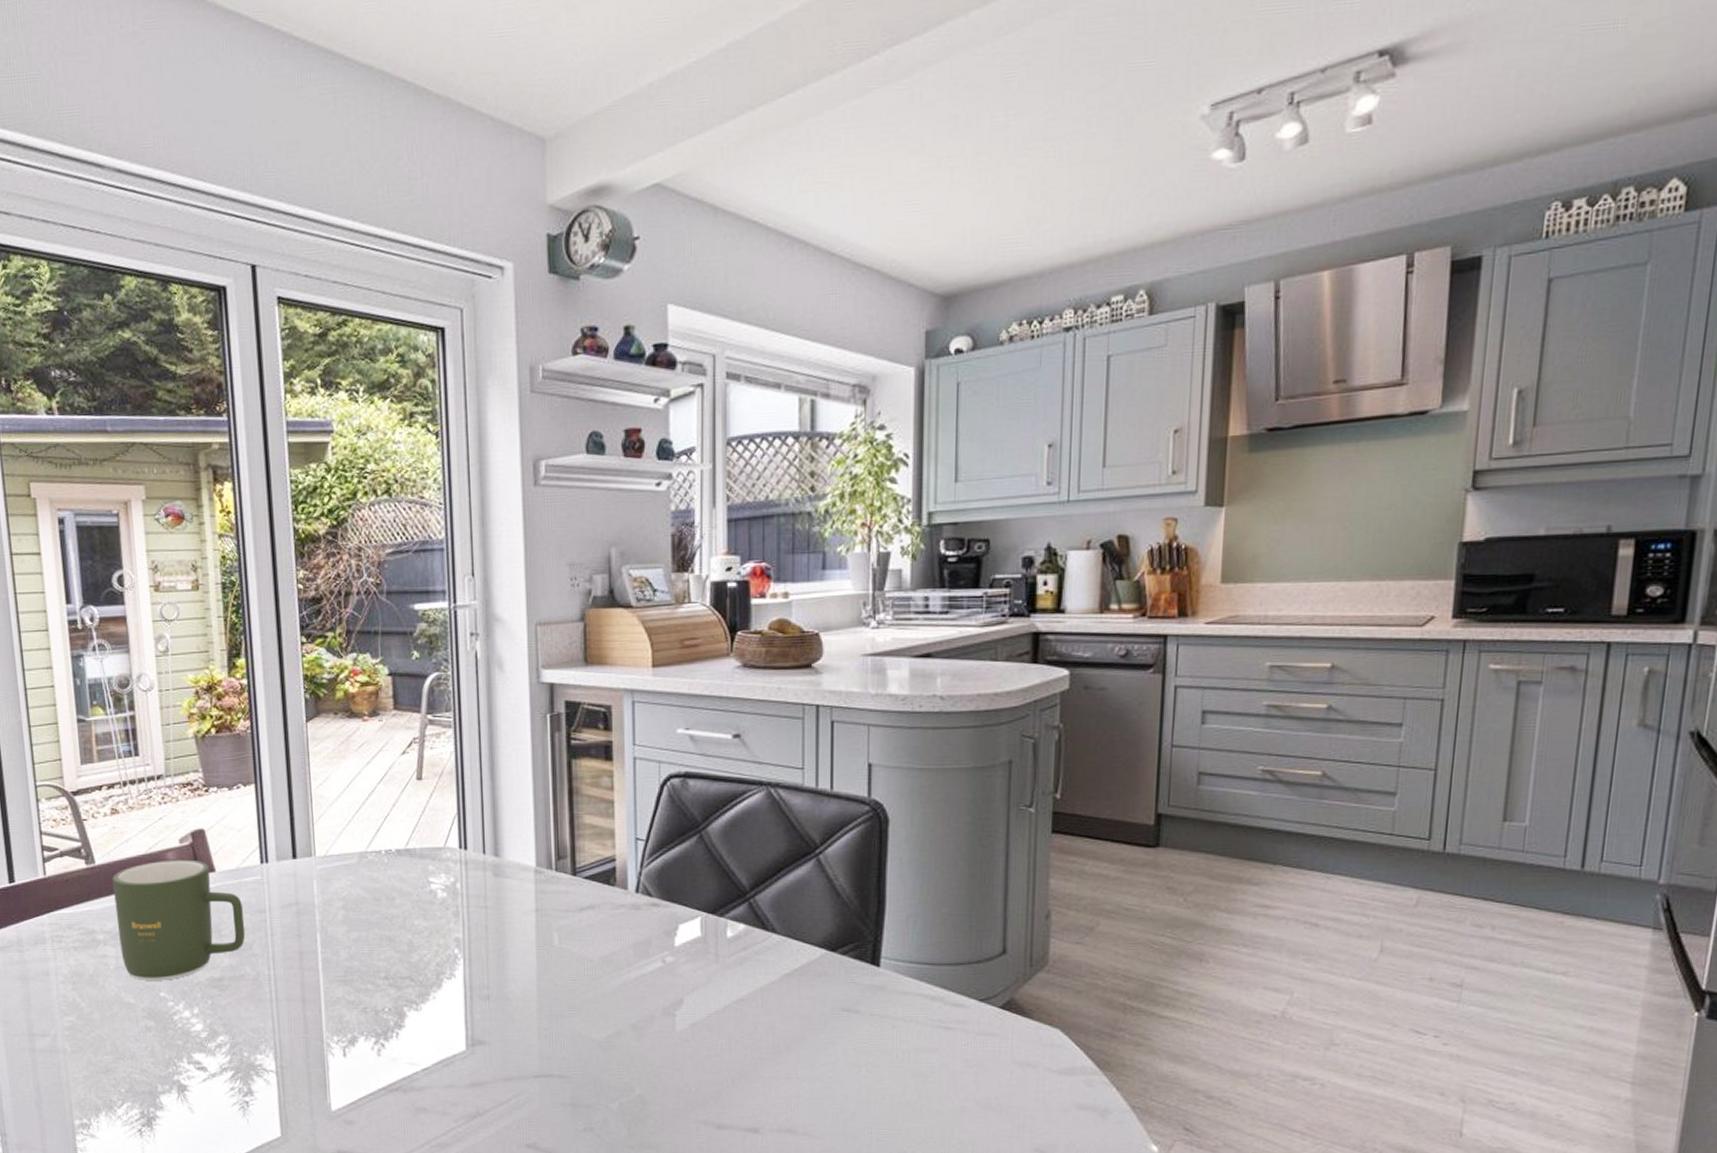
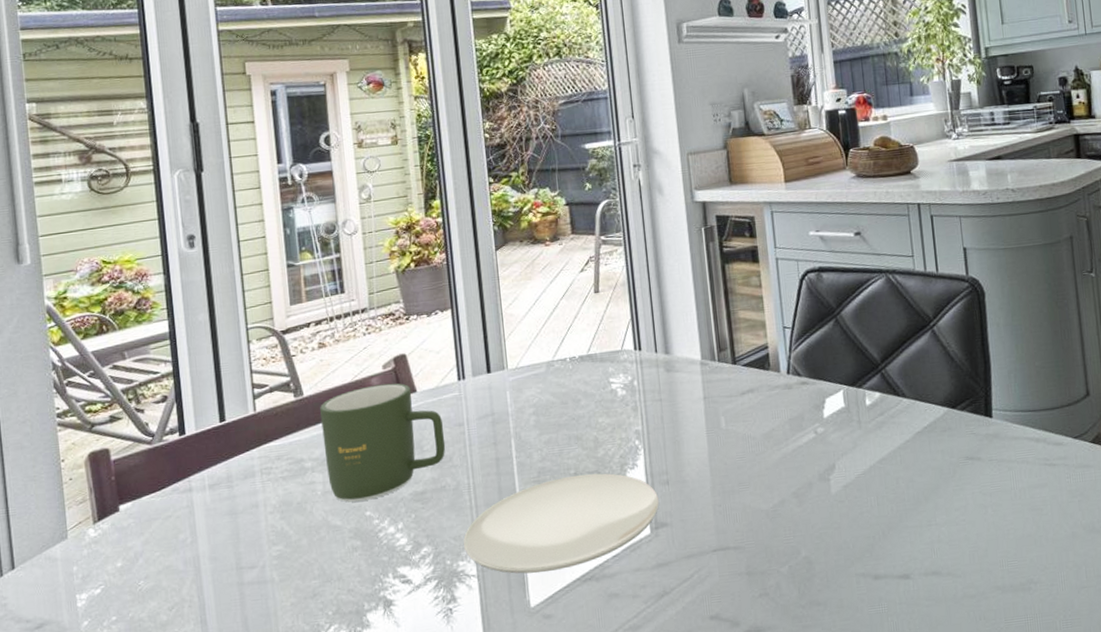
plate: none [261,979,478,1076] -> present [463,473,660,574]

